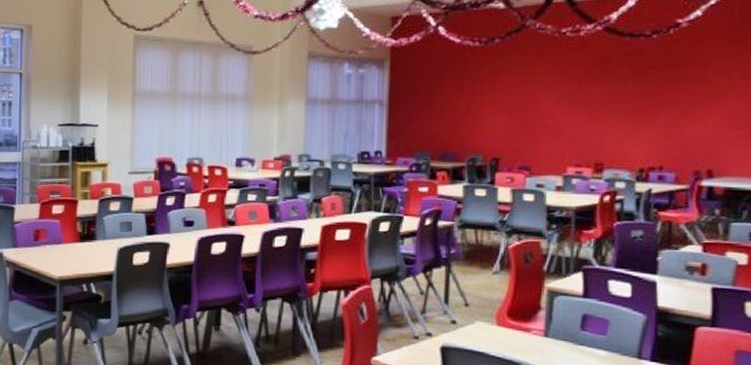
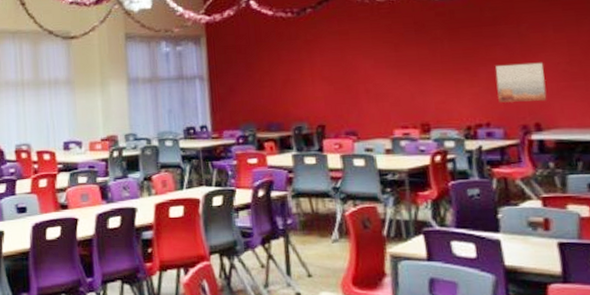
wall art: none [675,109,724,149] -> present [495,62,547,103]

